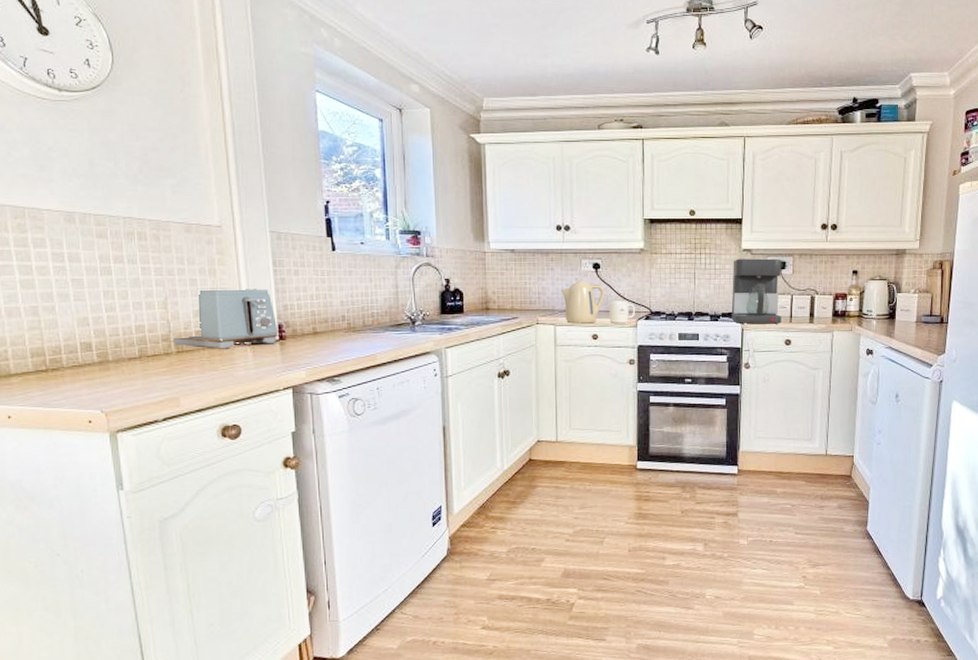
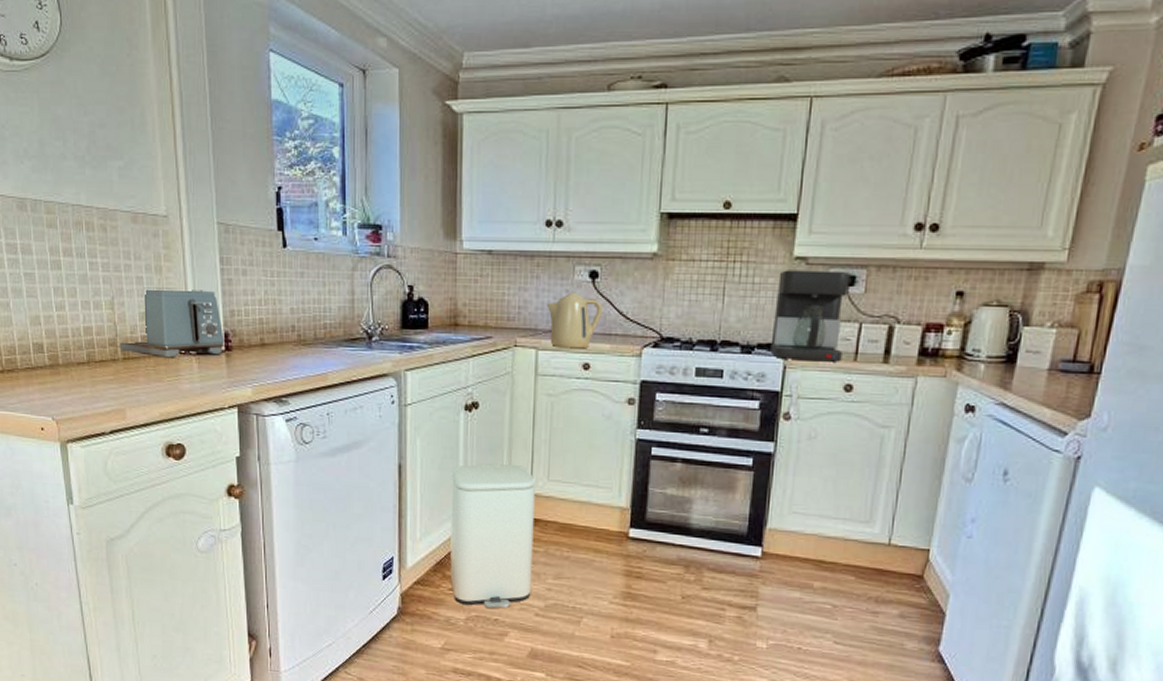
pedal bin: none [488,418,562,541] -> present [450,463,535,609]
mug: present [609,300,636,323] -> none [605,321,641,350]

